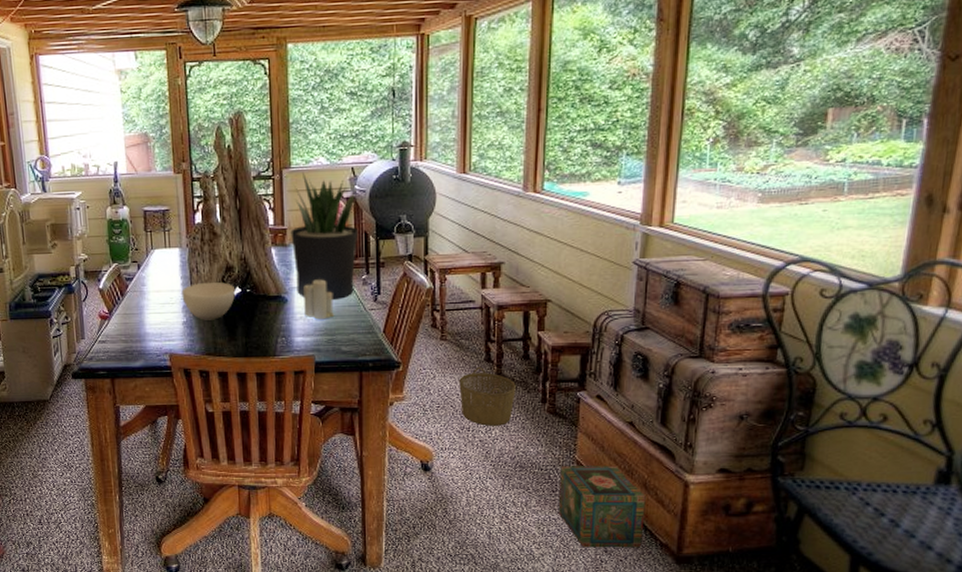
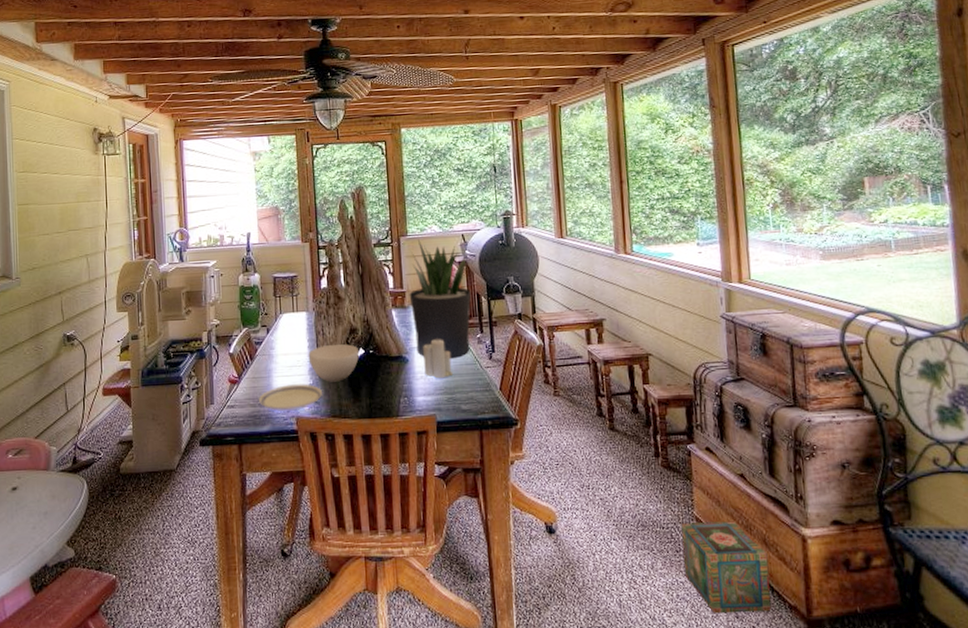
plate: none [131,321,198,349] -> present [259,384,323,413]
basket: present [459,367,516,426] -> none [575,422,630,483]

